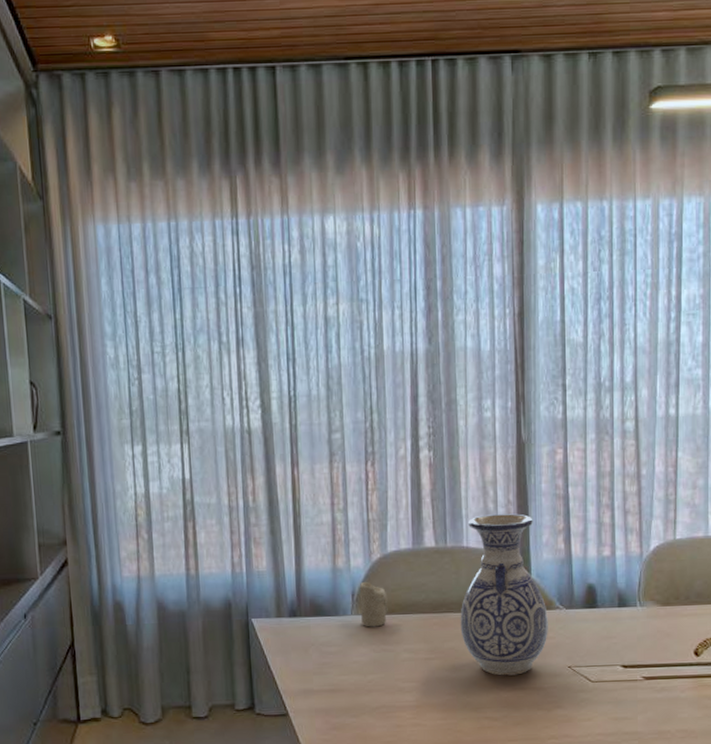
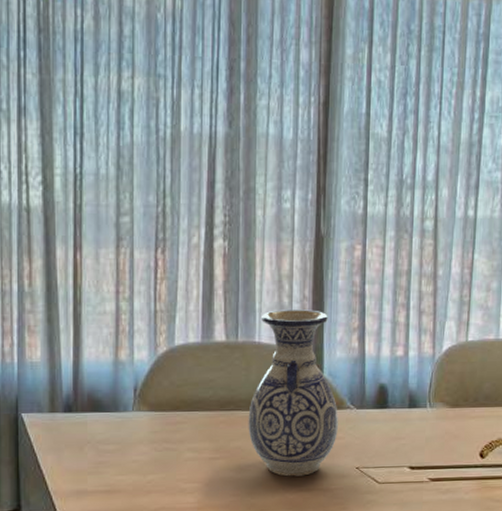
candle: present [360,581,388,627] -> none [143,375,173,425]

